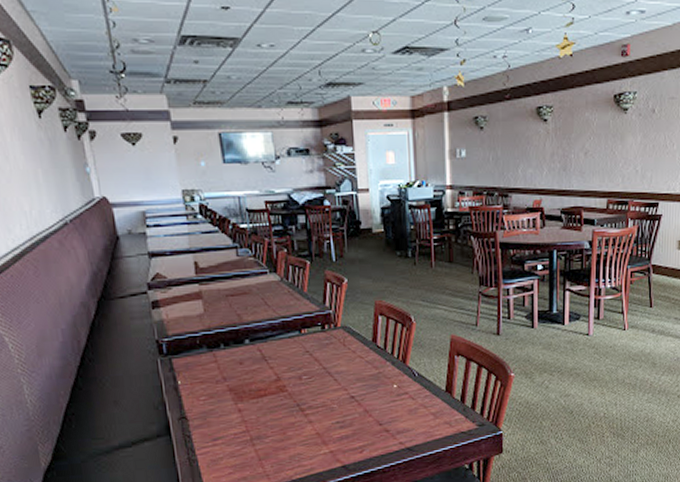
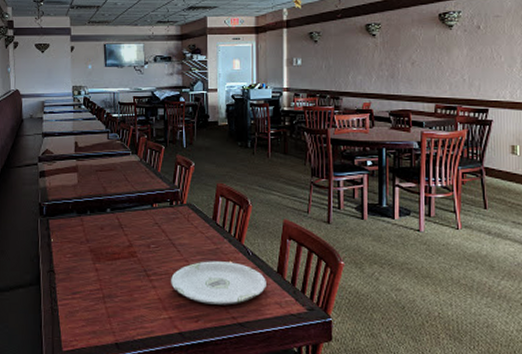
plate: none [329,385,435,433] -> present [171,261,266,305]

